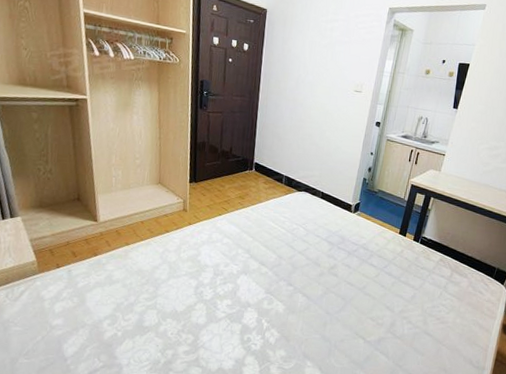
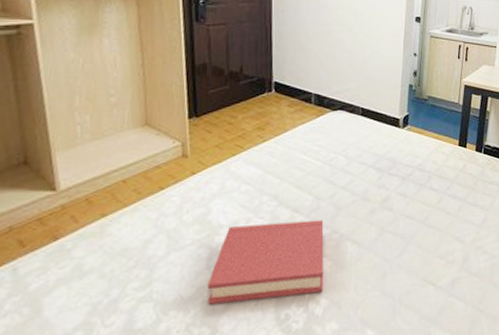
hardback book: none [194,267,283,327] -> present [207,219,324,305]

